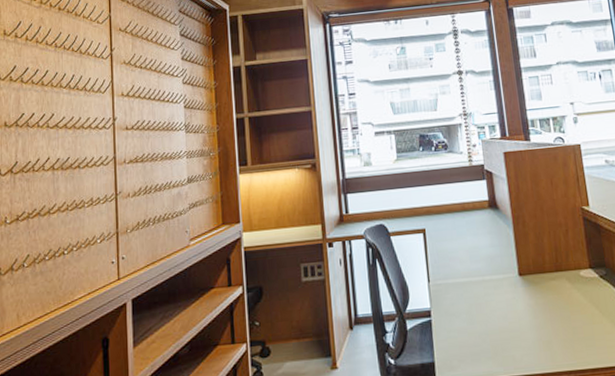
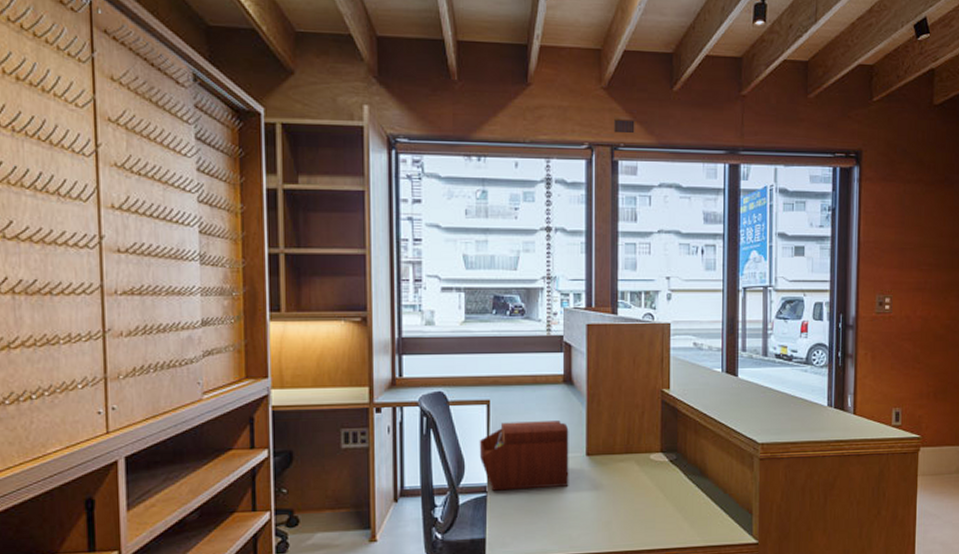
sewing box: none [419,244,506,315] -> present [479,421,569,491]

